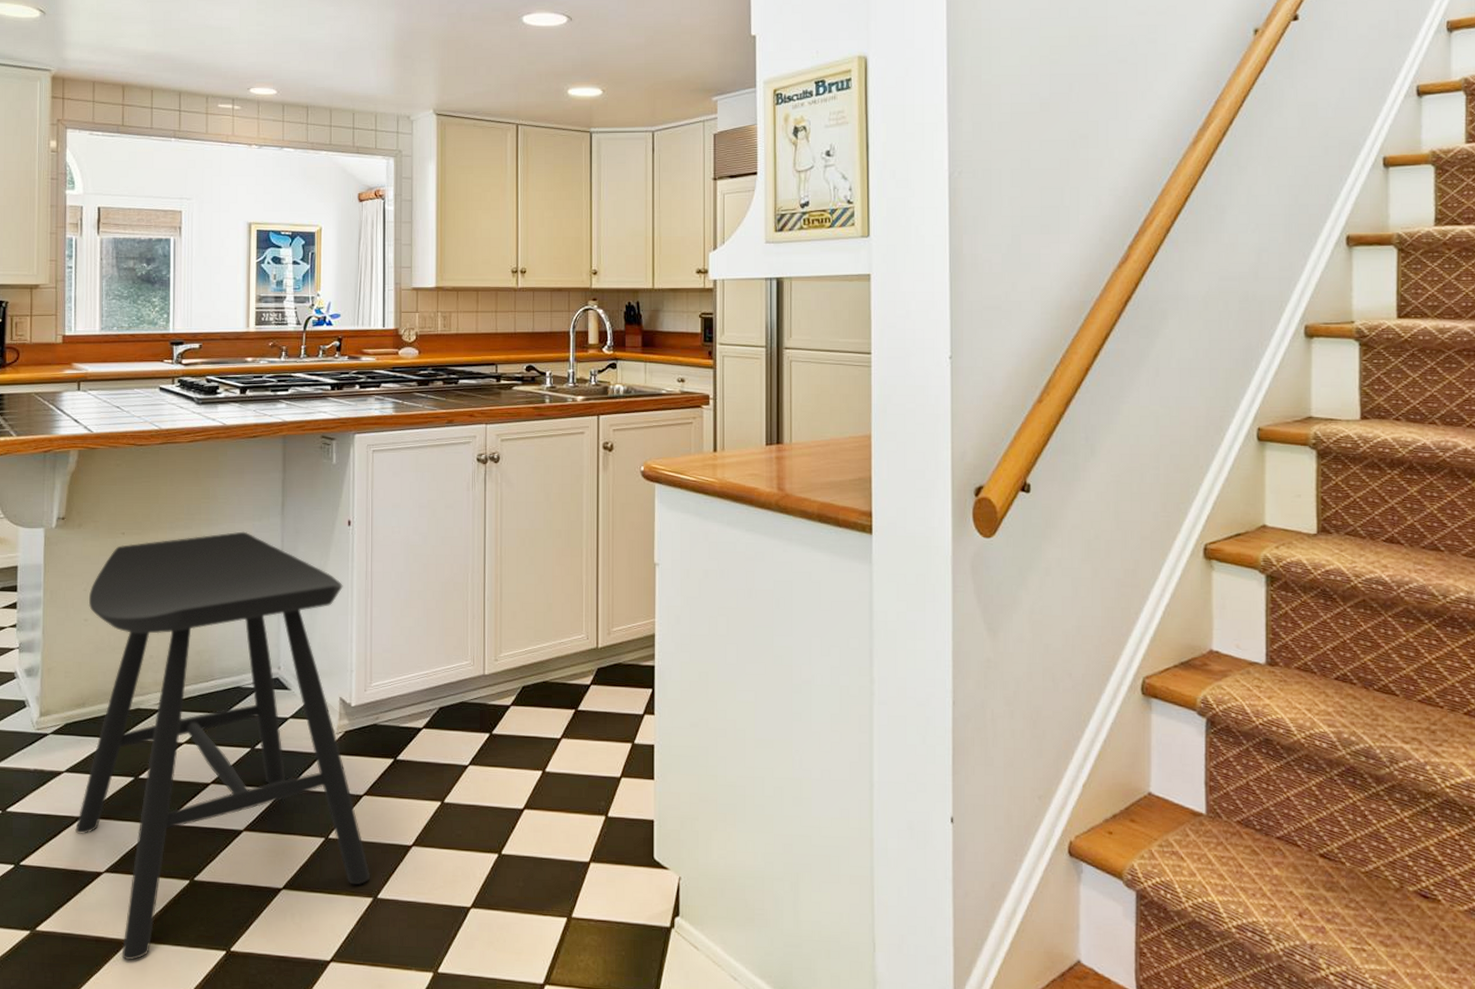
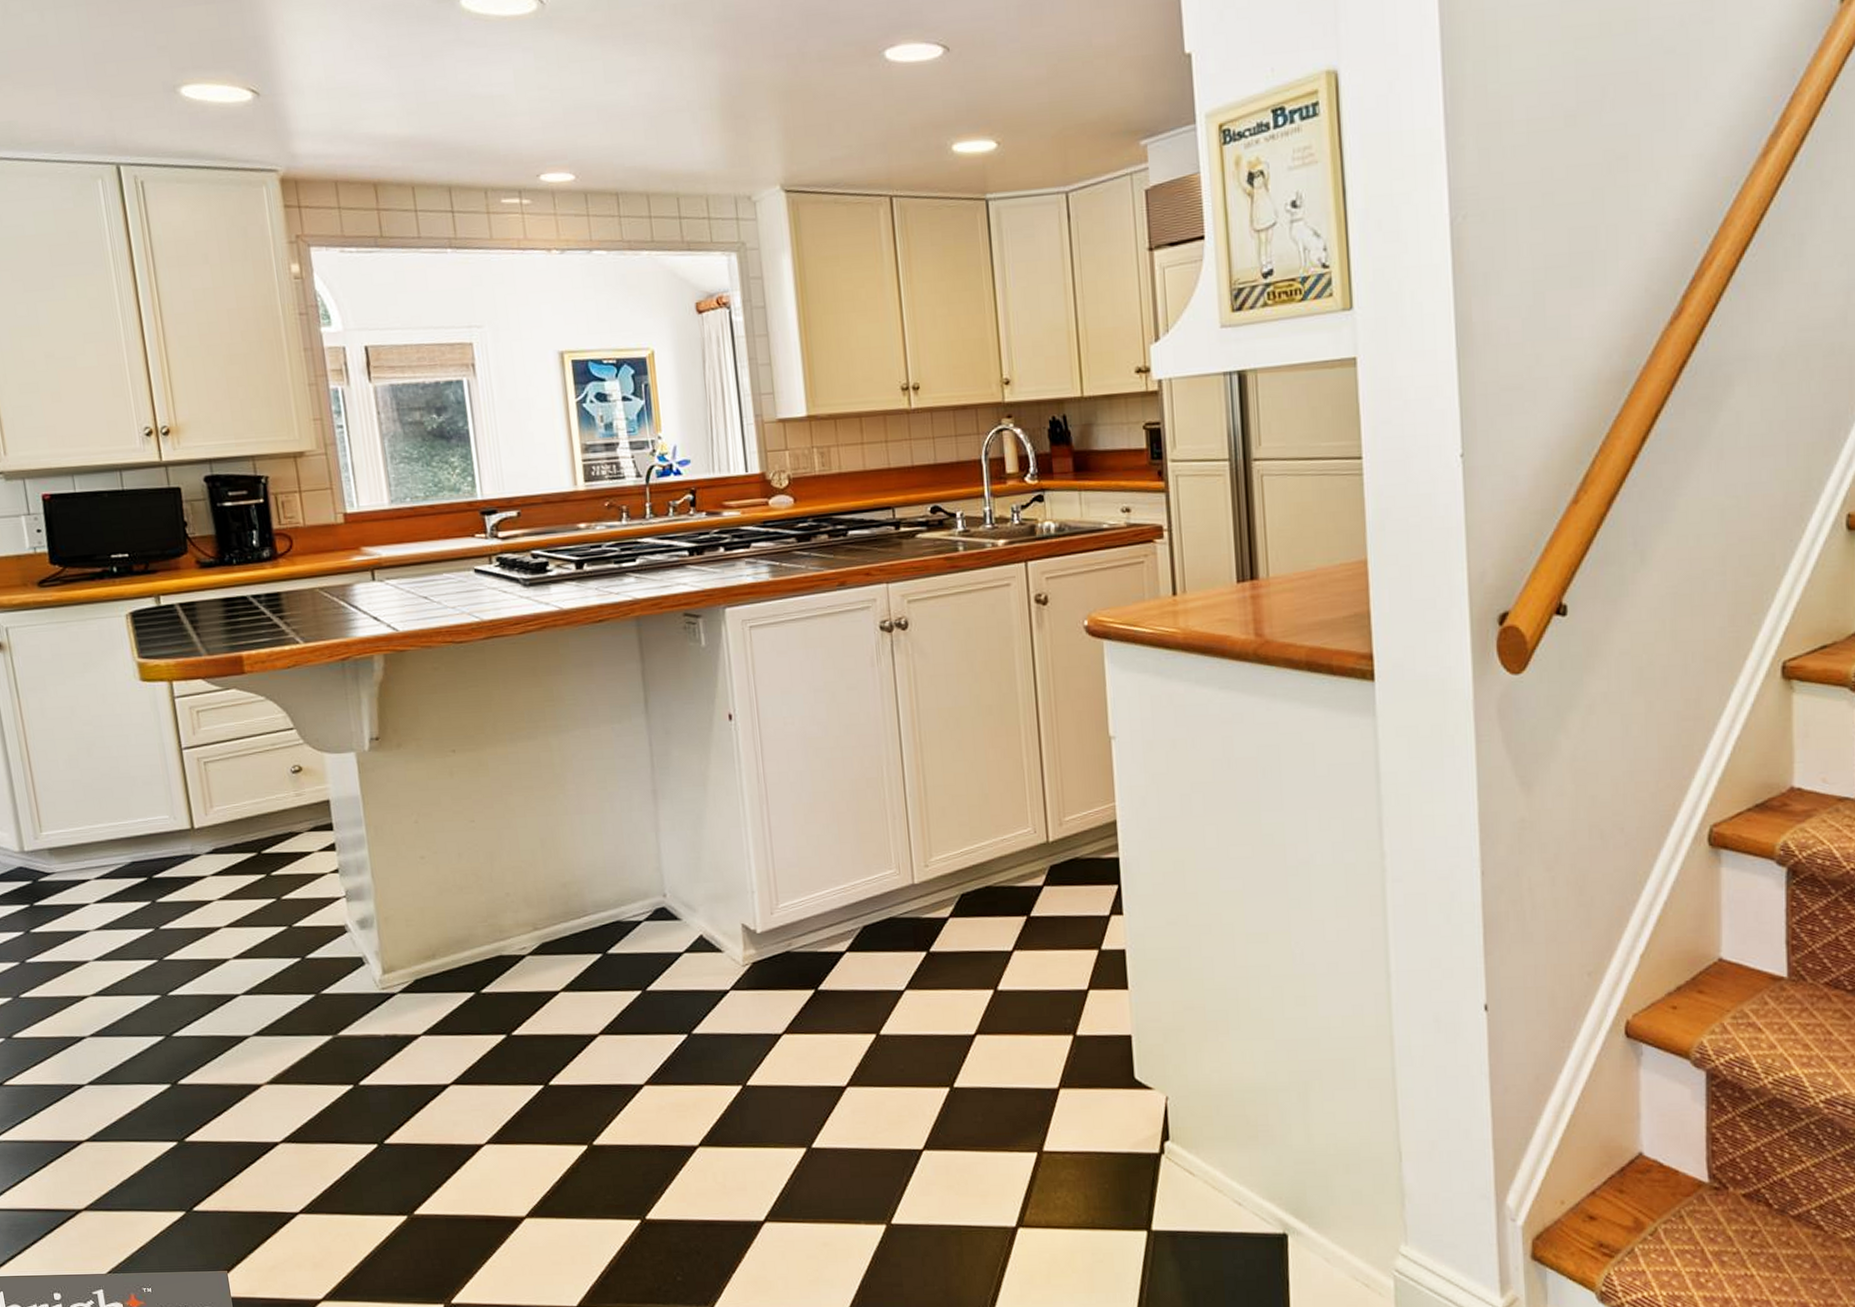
stool: present [74,531,370,960] -> none [421,737,801,1238]

